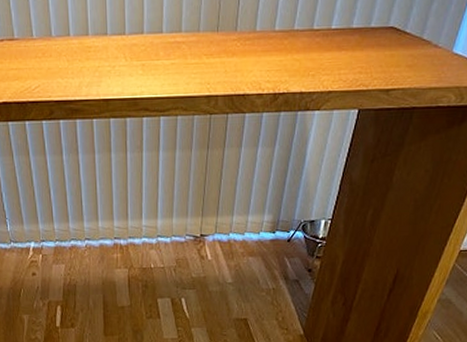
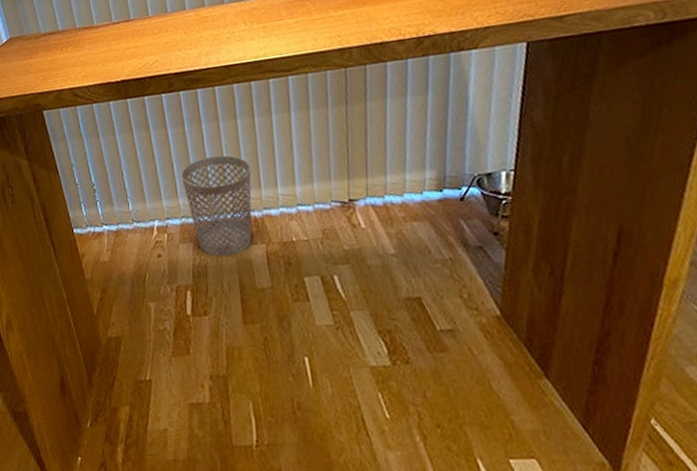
wastebasket: none [57,186,121,278] -> present [181,155,252,257]

